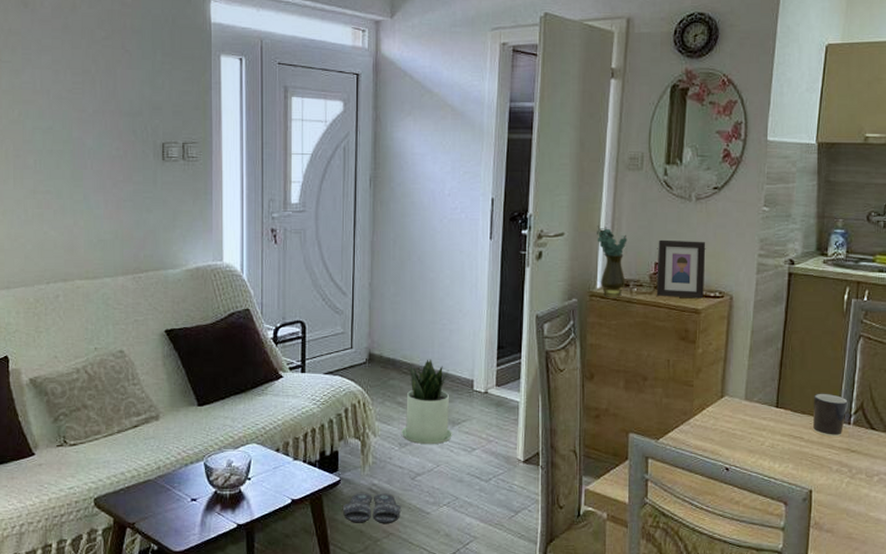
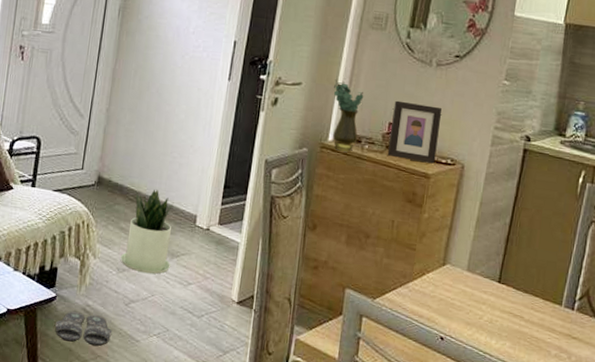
mug: present [812,393,849,438] -> none [533,273,575,322]

